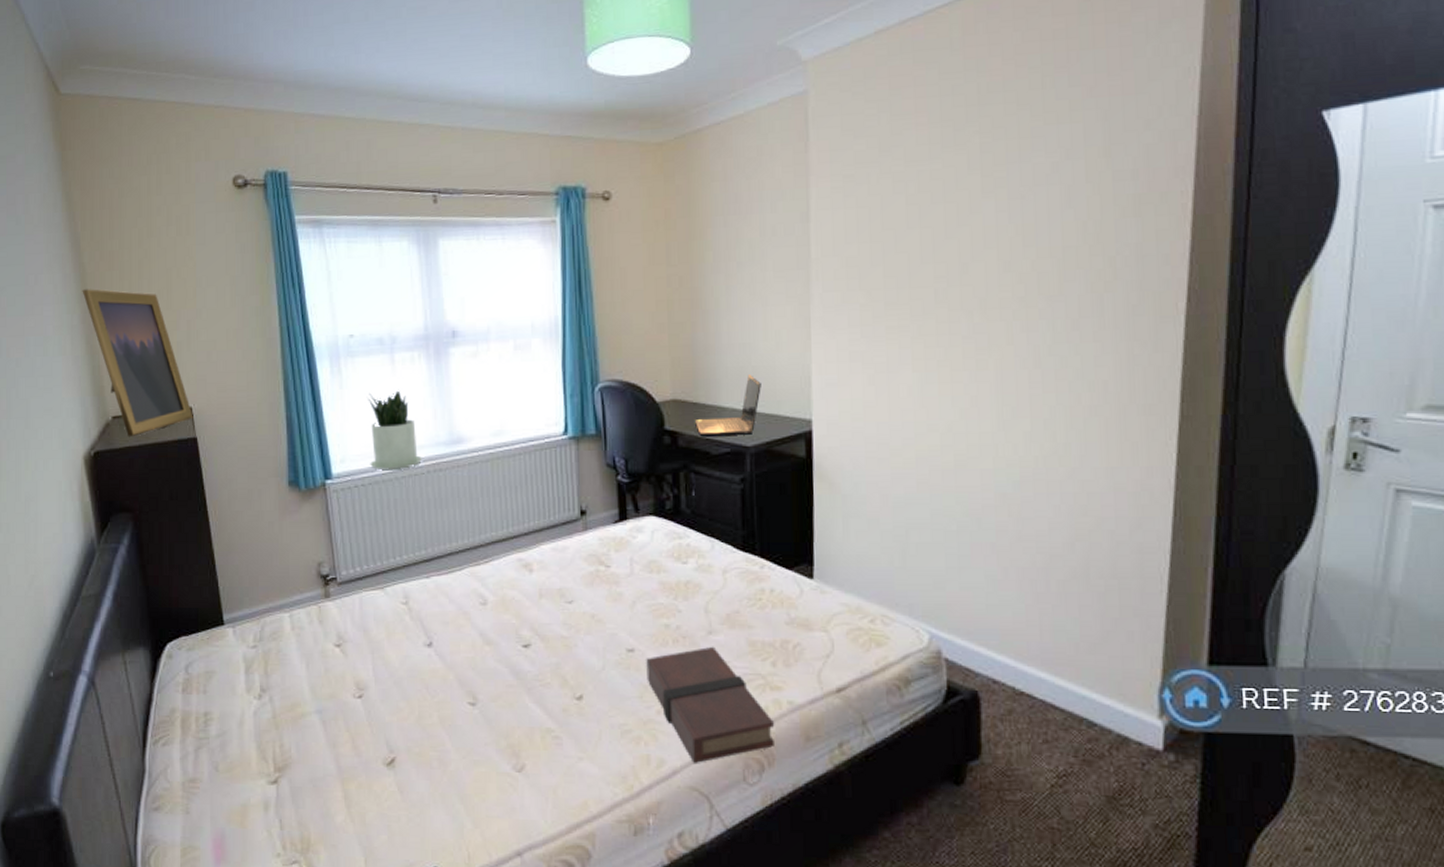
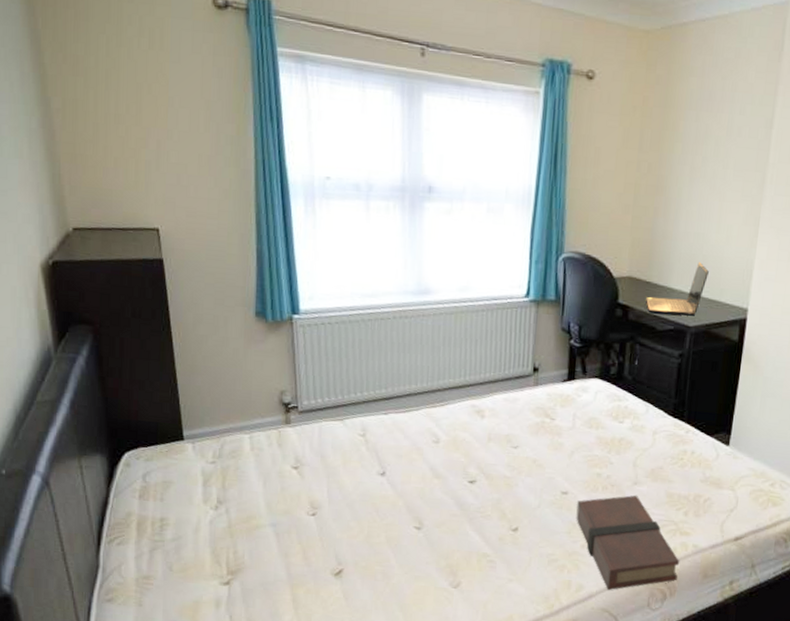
picture frame: present [82,289,193,437] -> none [42,92,160,251]
planter: present [368,390,423,471] -> none [338,237,390,313]

